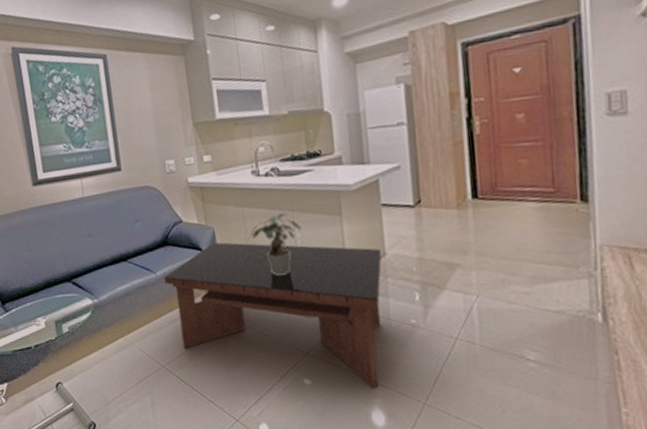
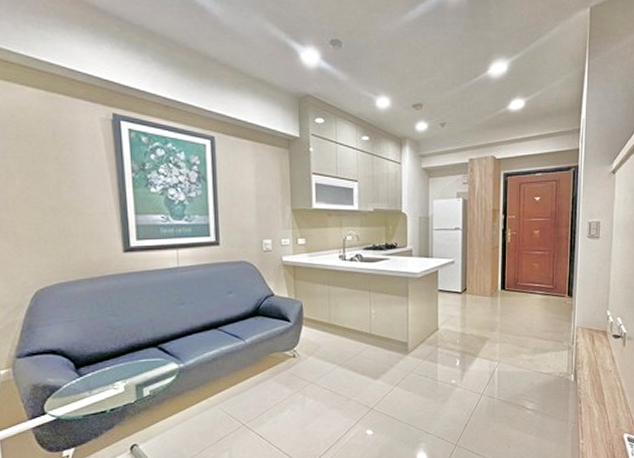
coffee table: present [163,242,382,389] -> none [252,315,436,436]
potted plant: present [248,213,302,276] -> none [331,293,376,344]

